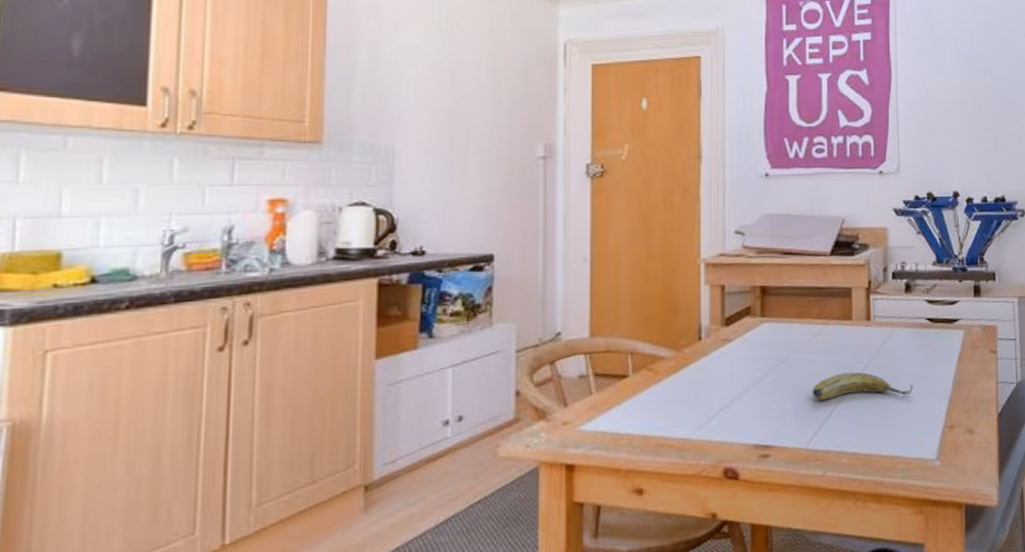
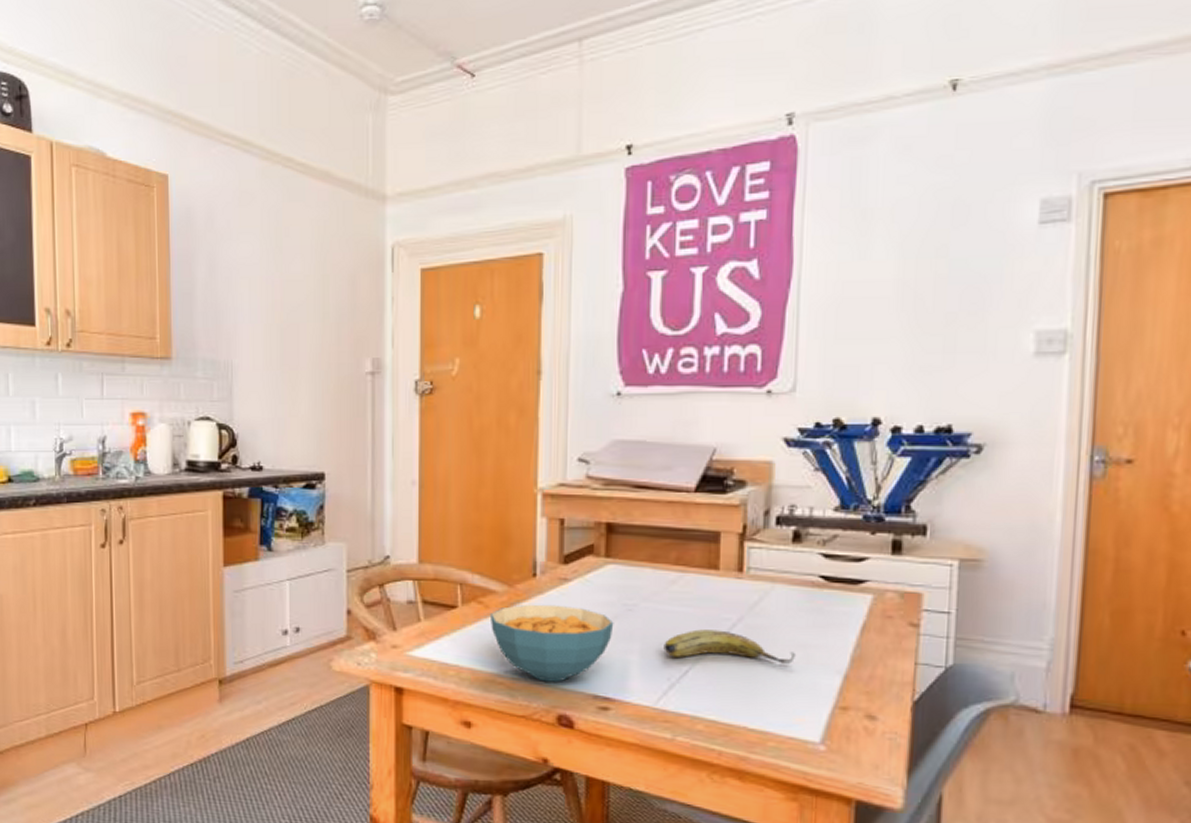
cereal bowl: none [659,364,770,438] -> present [489,604,614,682]

